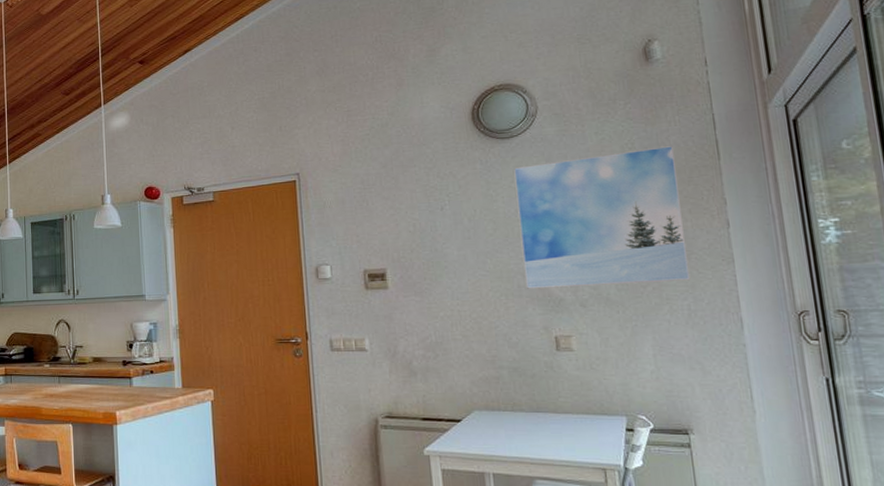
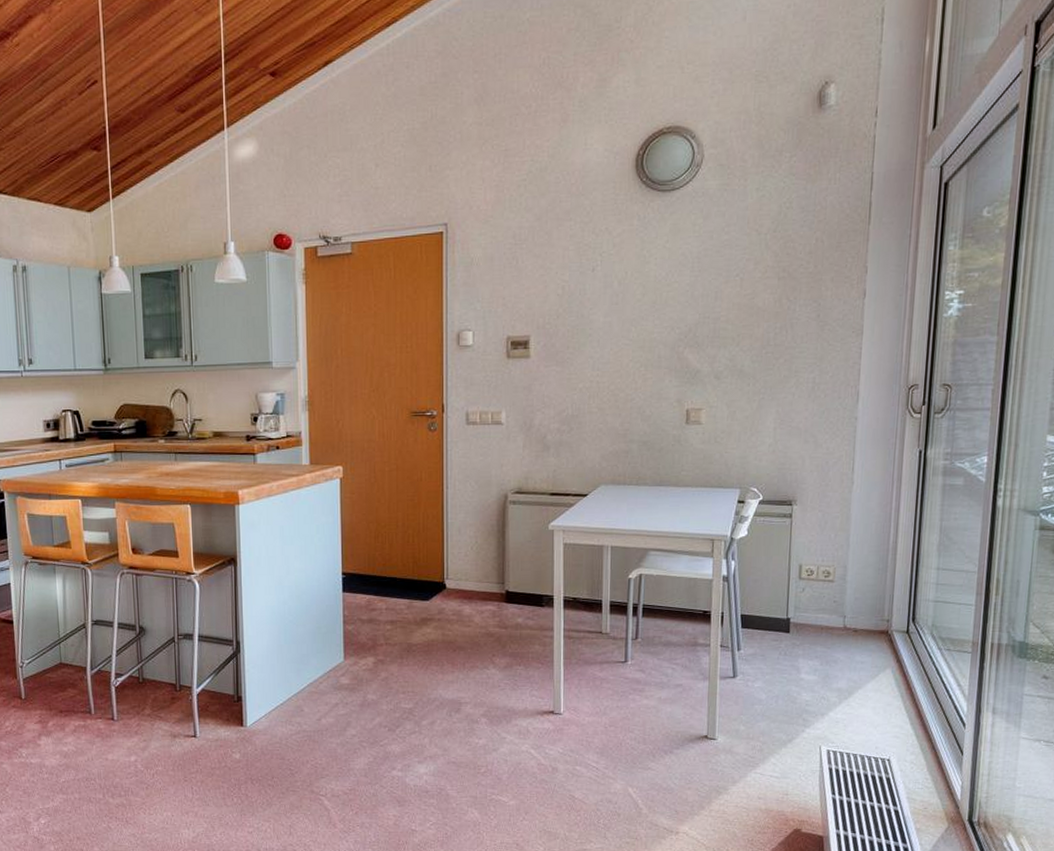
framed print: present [514,146,691,289] -> none [666,207,828,360]

